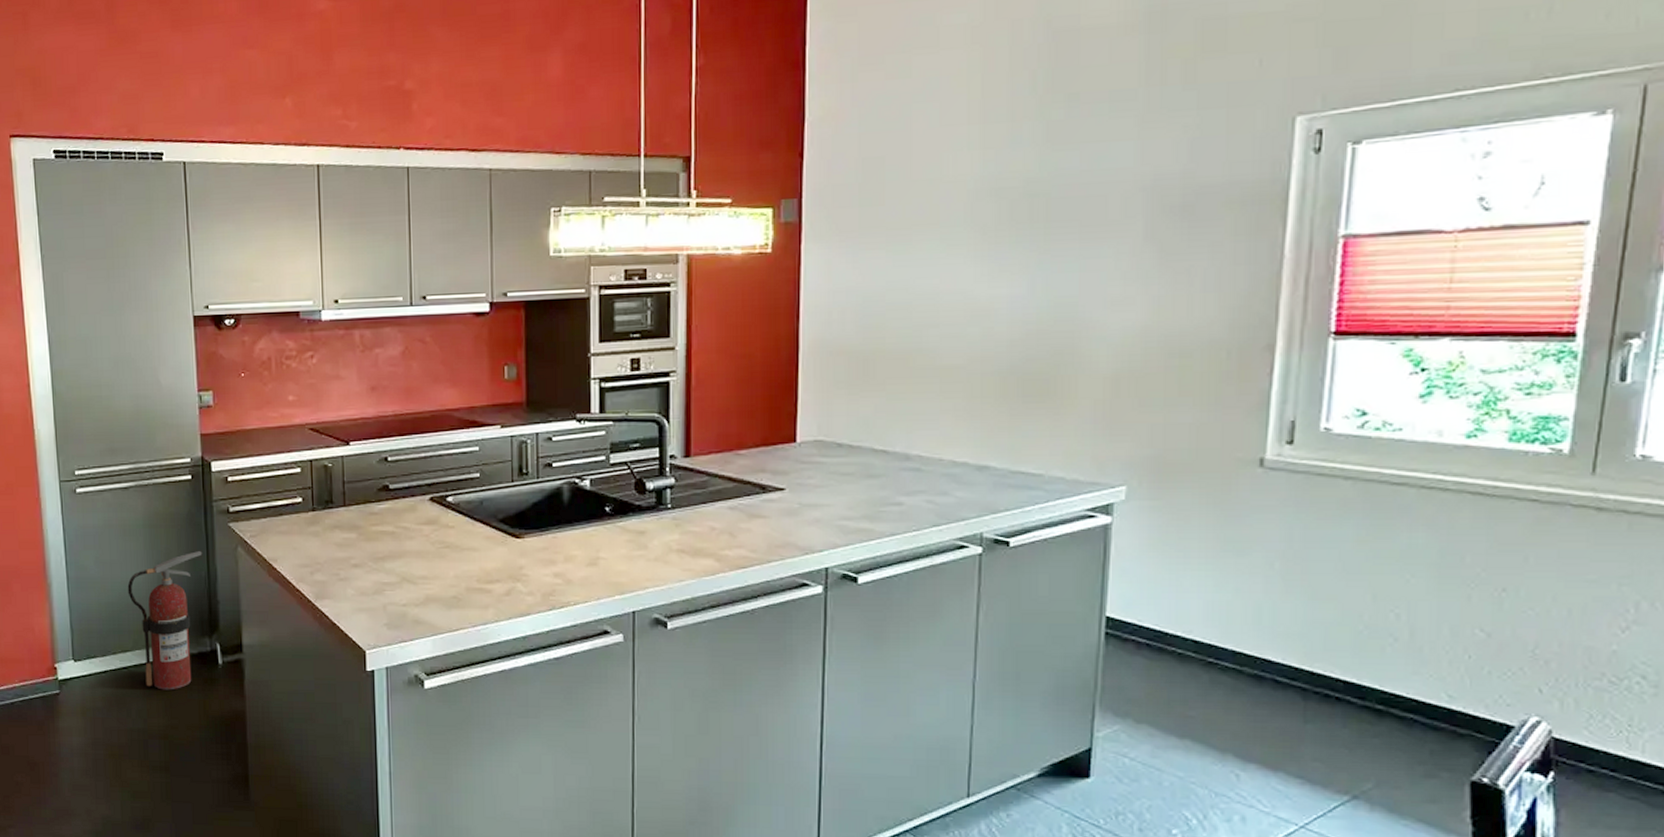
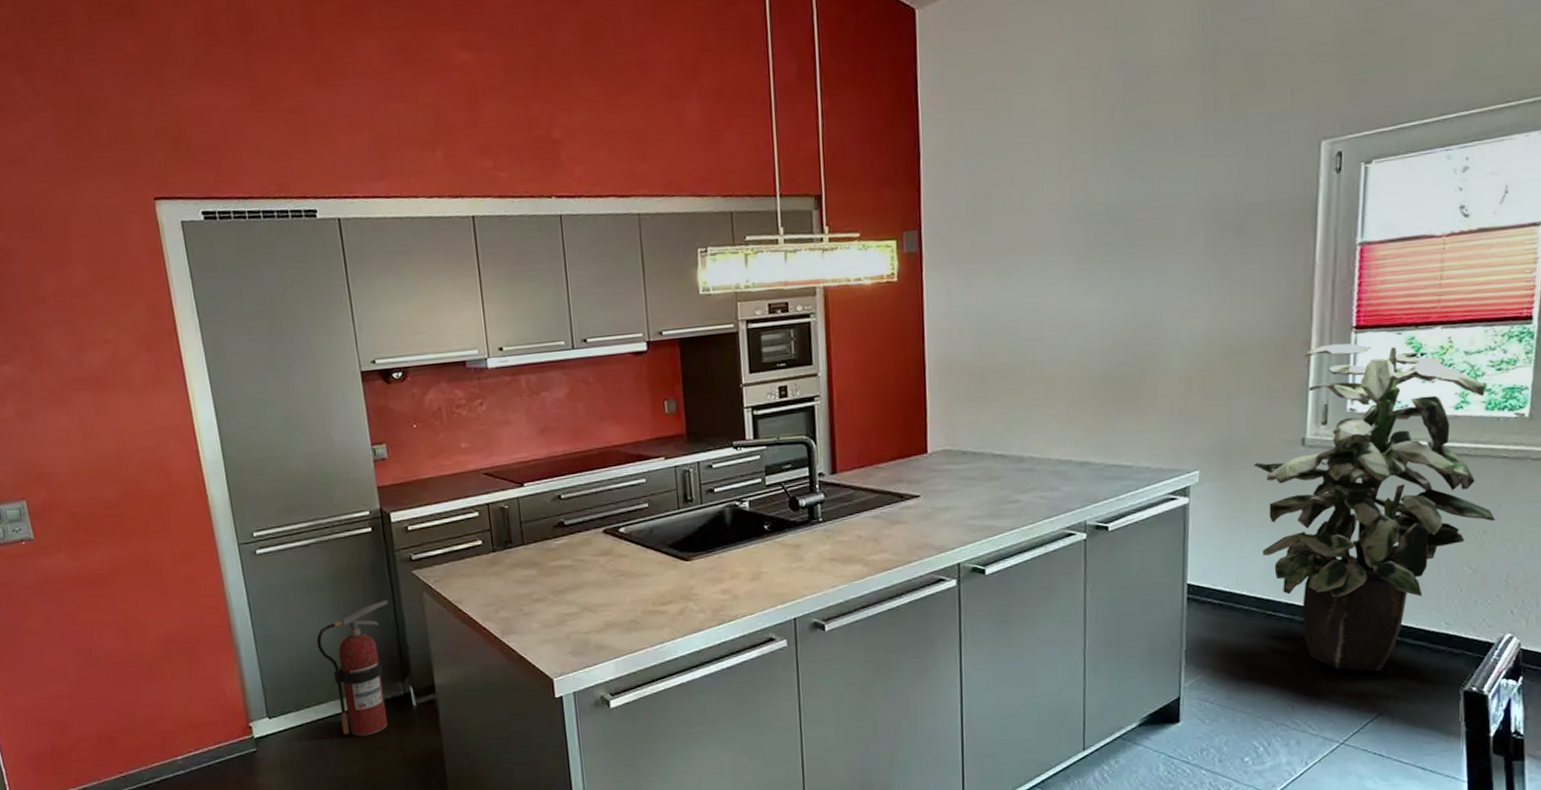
indoor plant: none [1195,350,1520,746] -> present [1253,343,1496,672]

